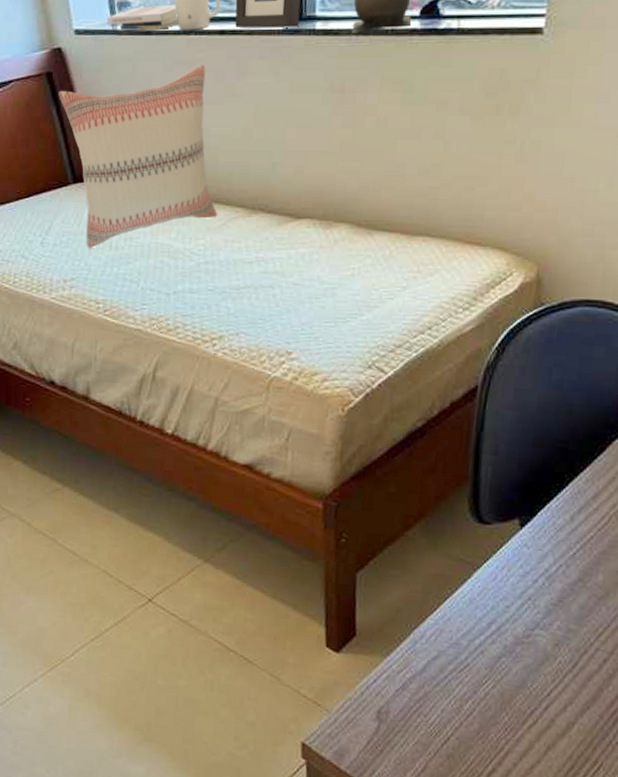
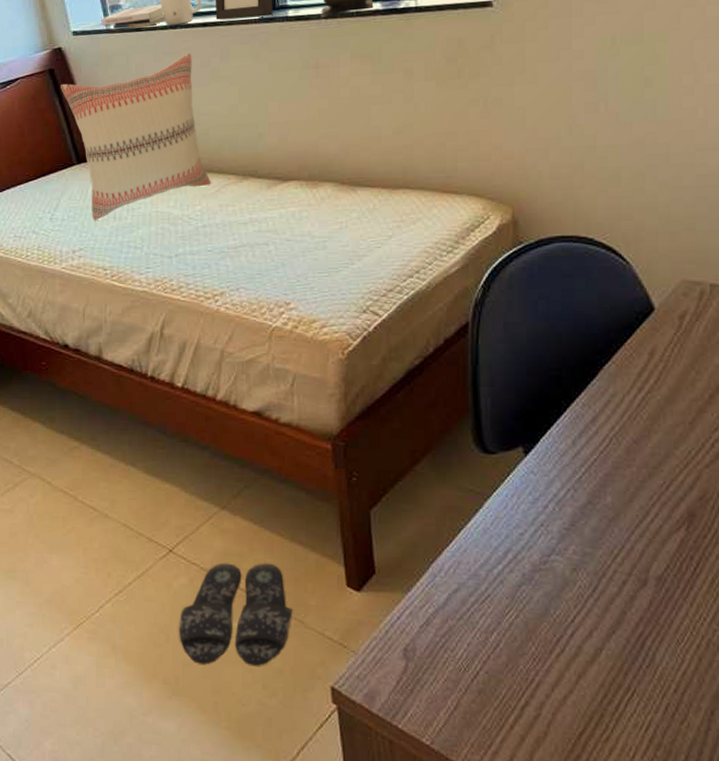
slippers: none [153,615,270,718] -> present [179,563,293,666]

